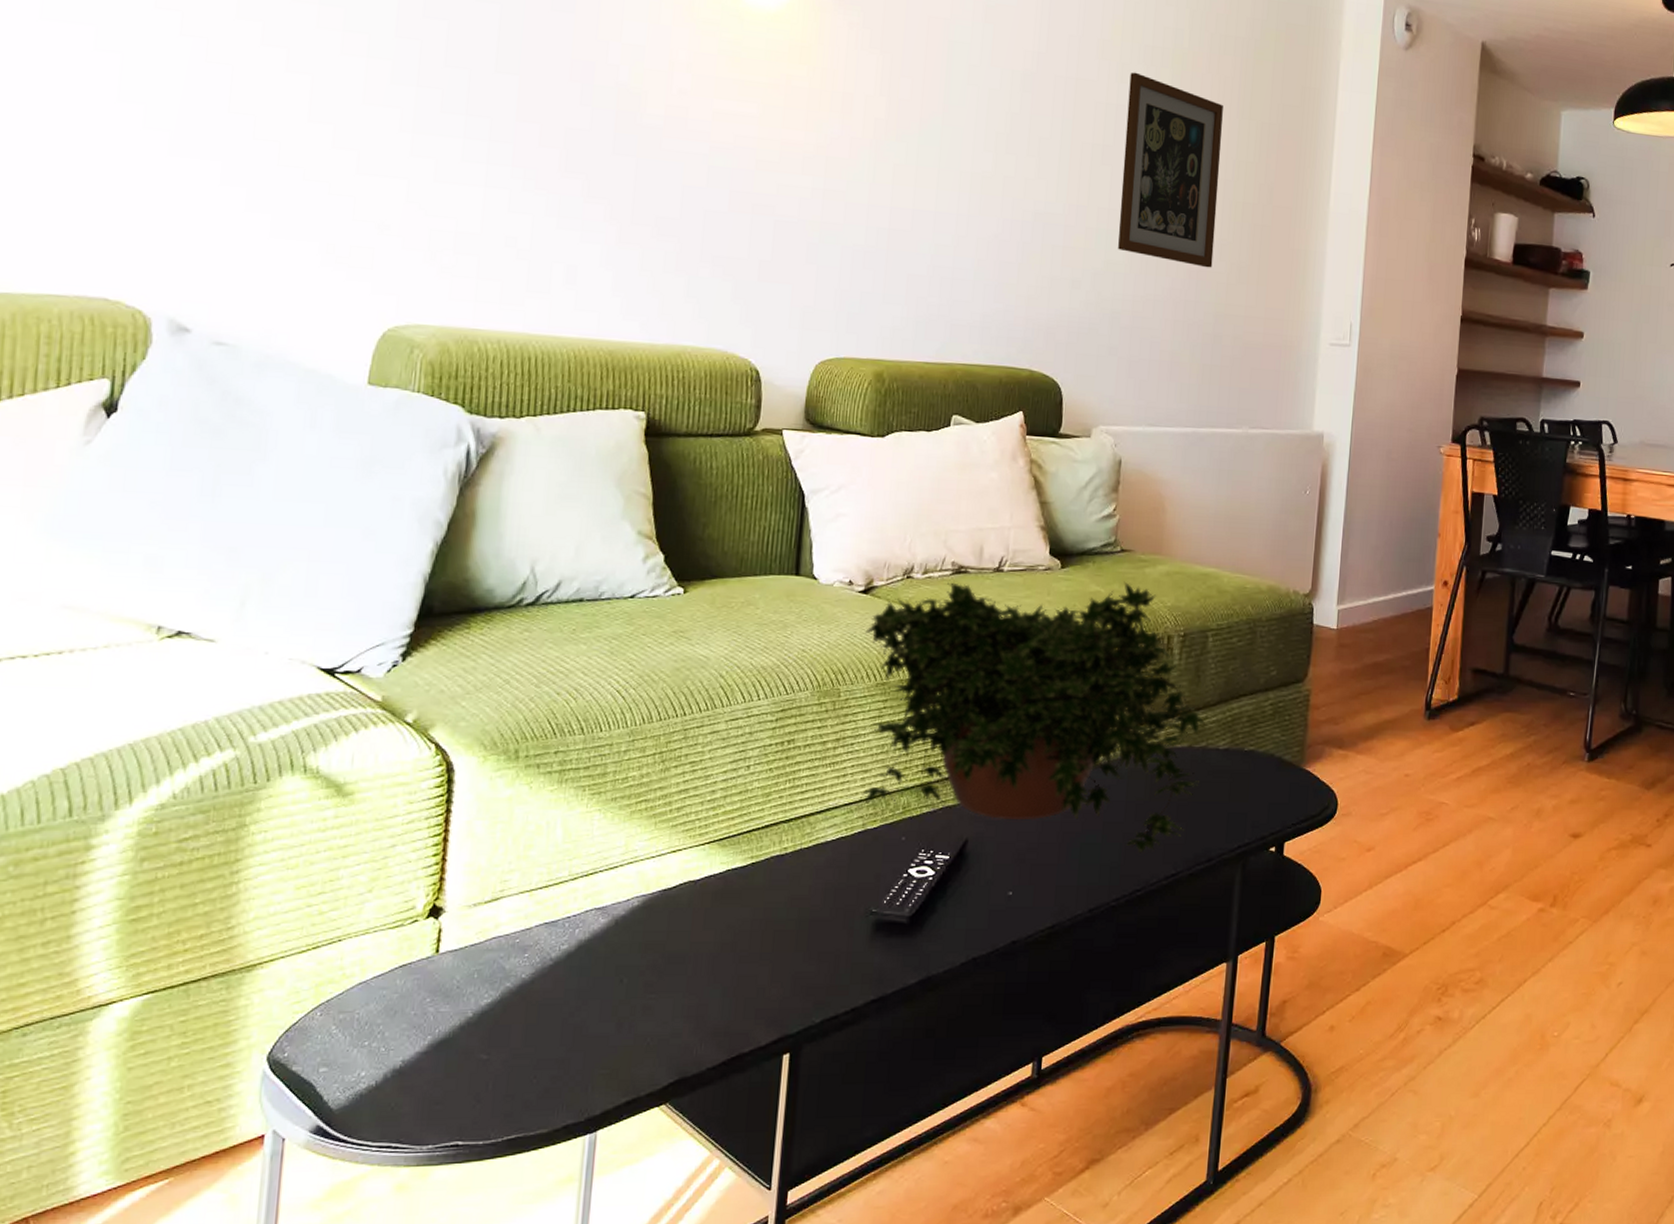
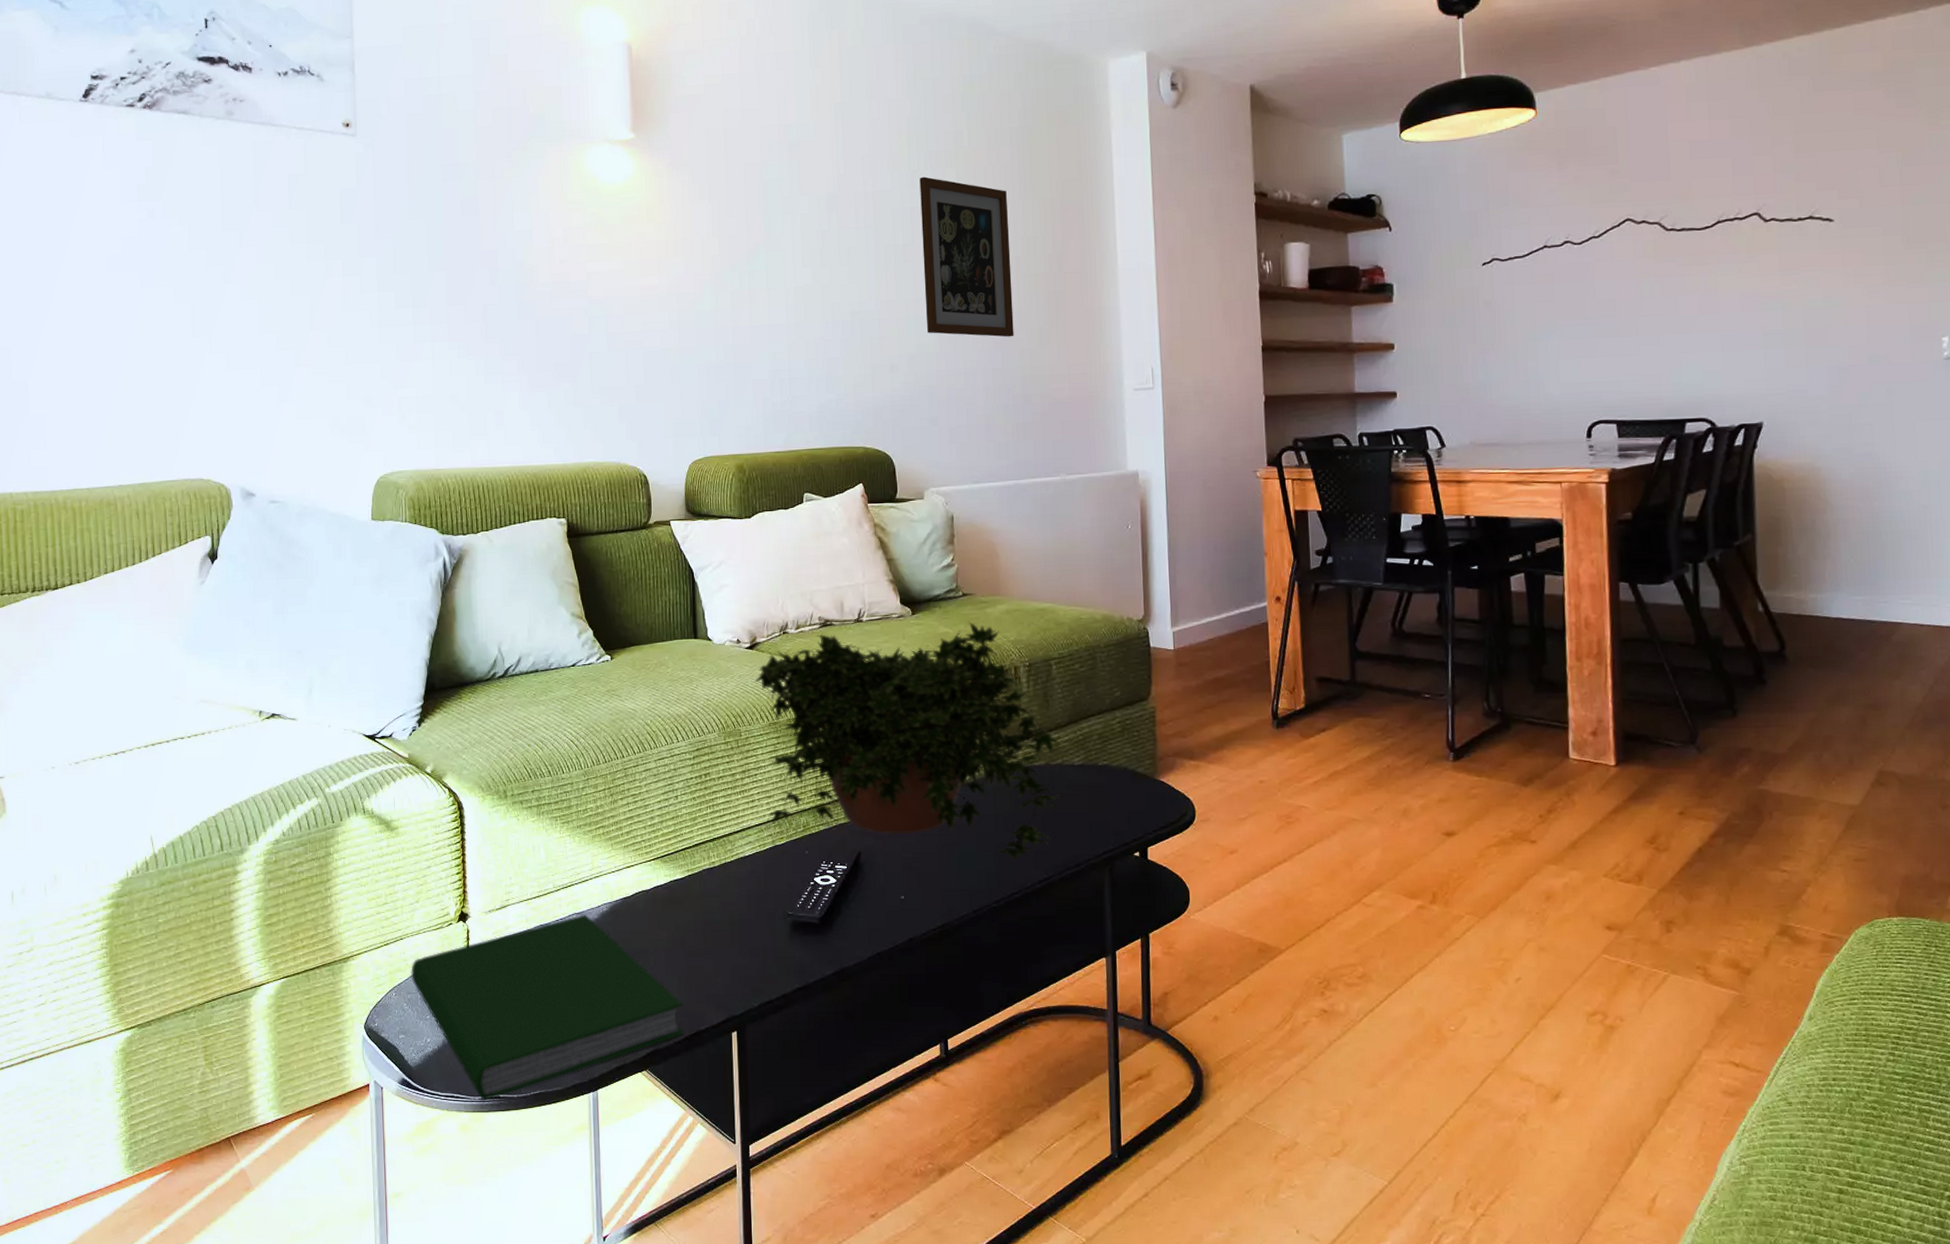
hardcover book: none [347,911,725,1151] -> present [411,915,684,1101]

